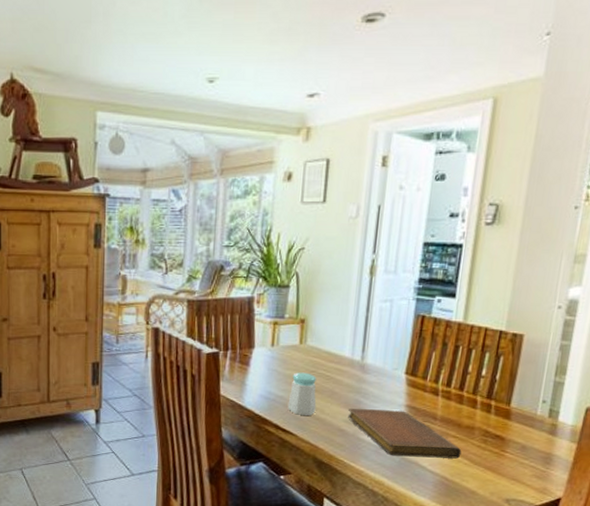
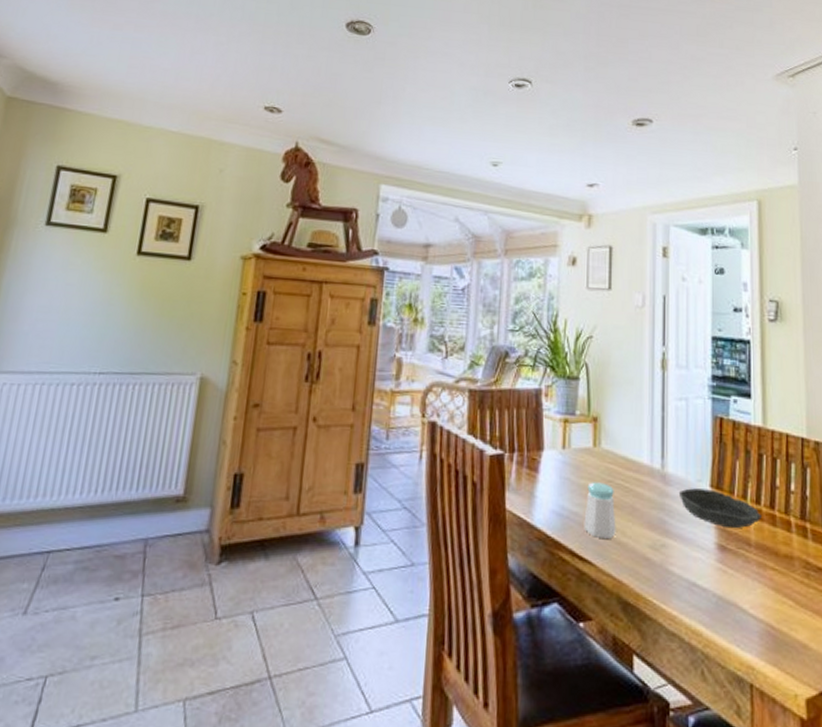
notebook: present [348,409,462,459] -> none [653,530,784,599]
bowl: none [375,375,450,407] -> present [678,488,761,529]

